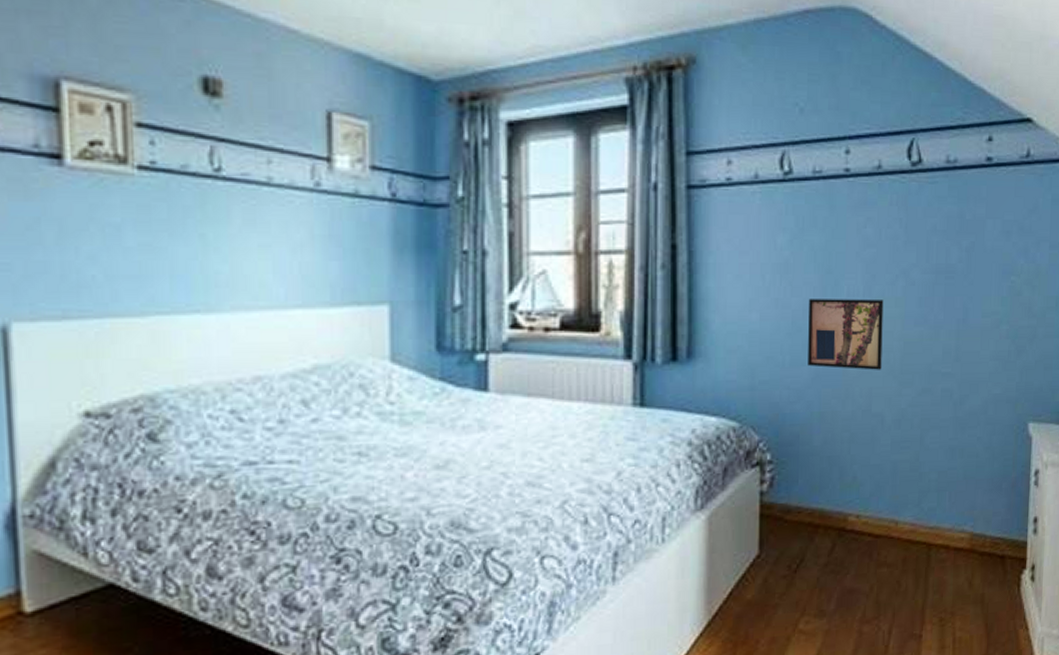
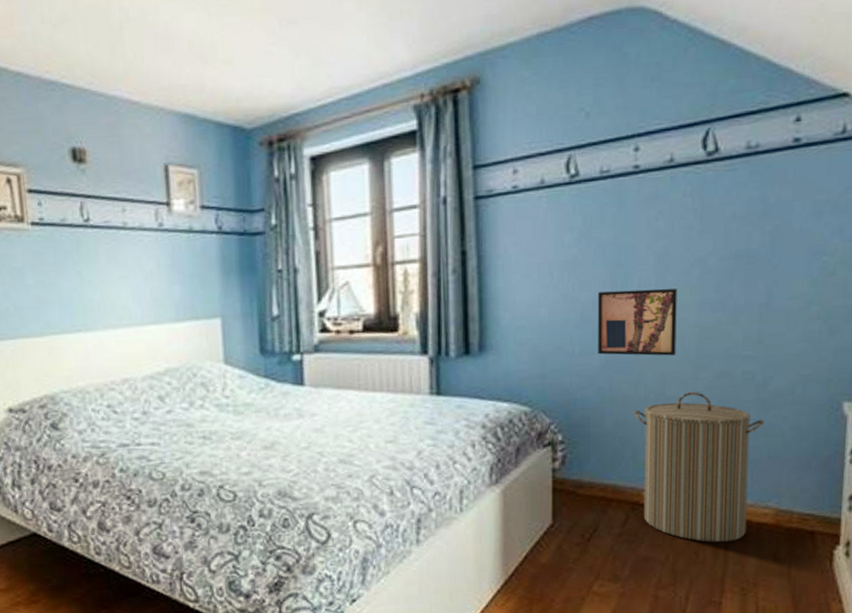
laundry hamper: none [841,409,962,570] -> present [633,392,765,543]

